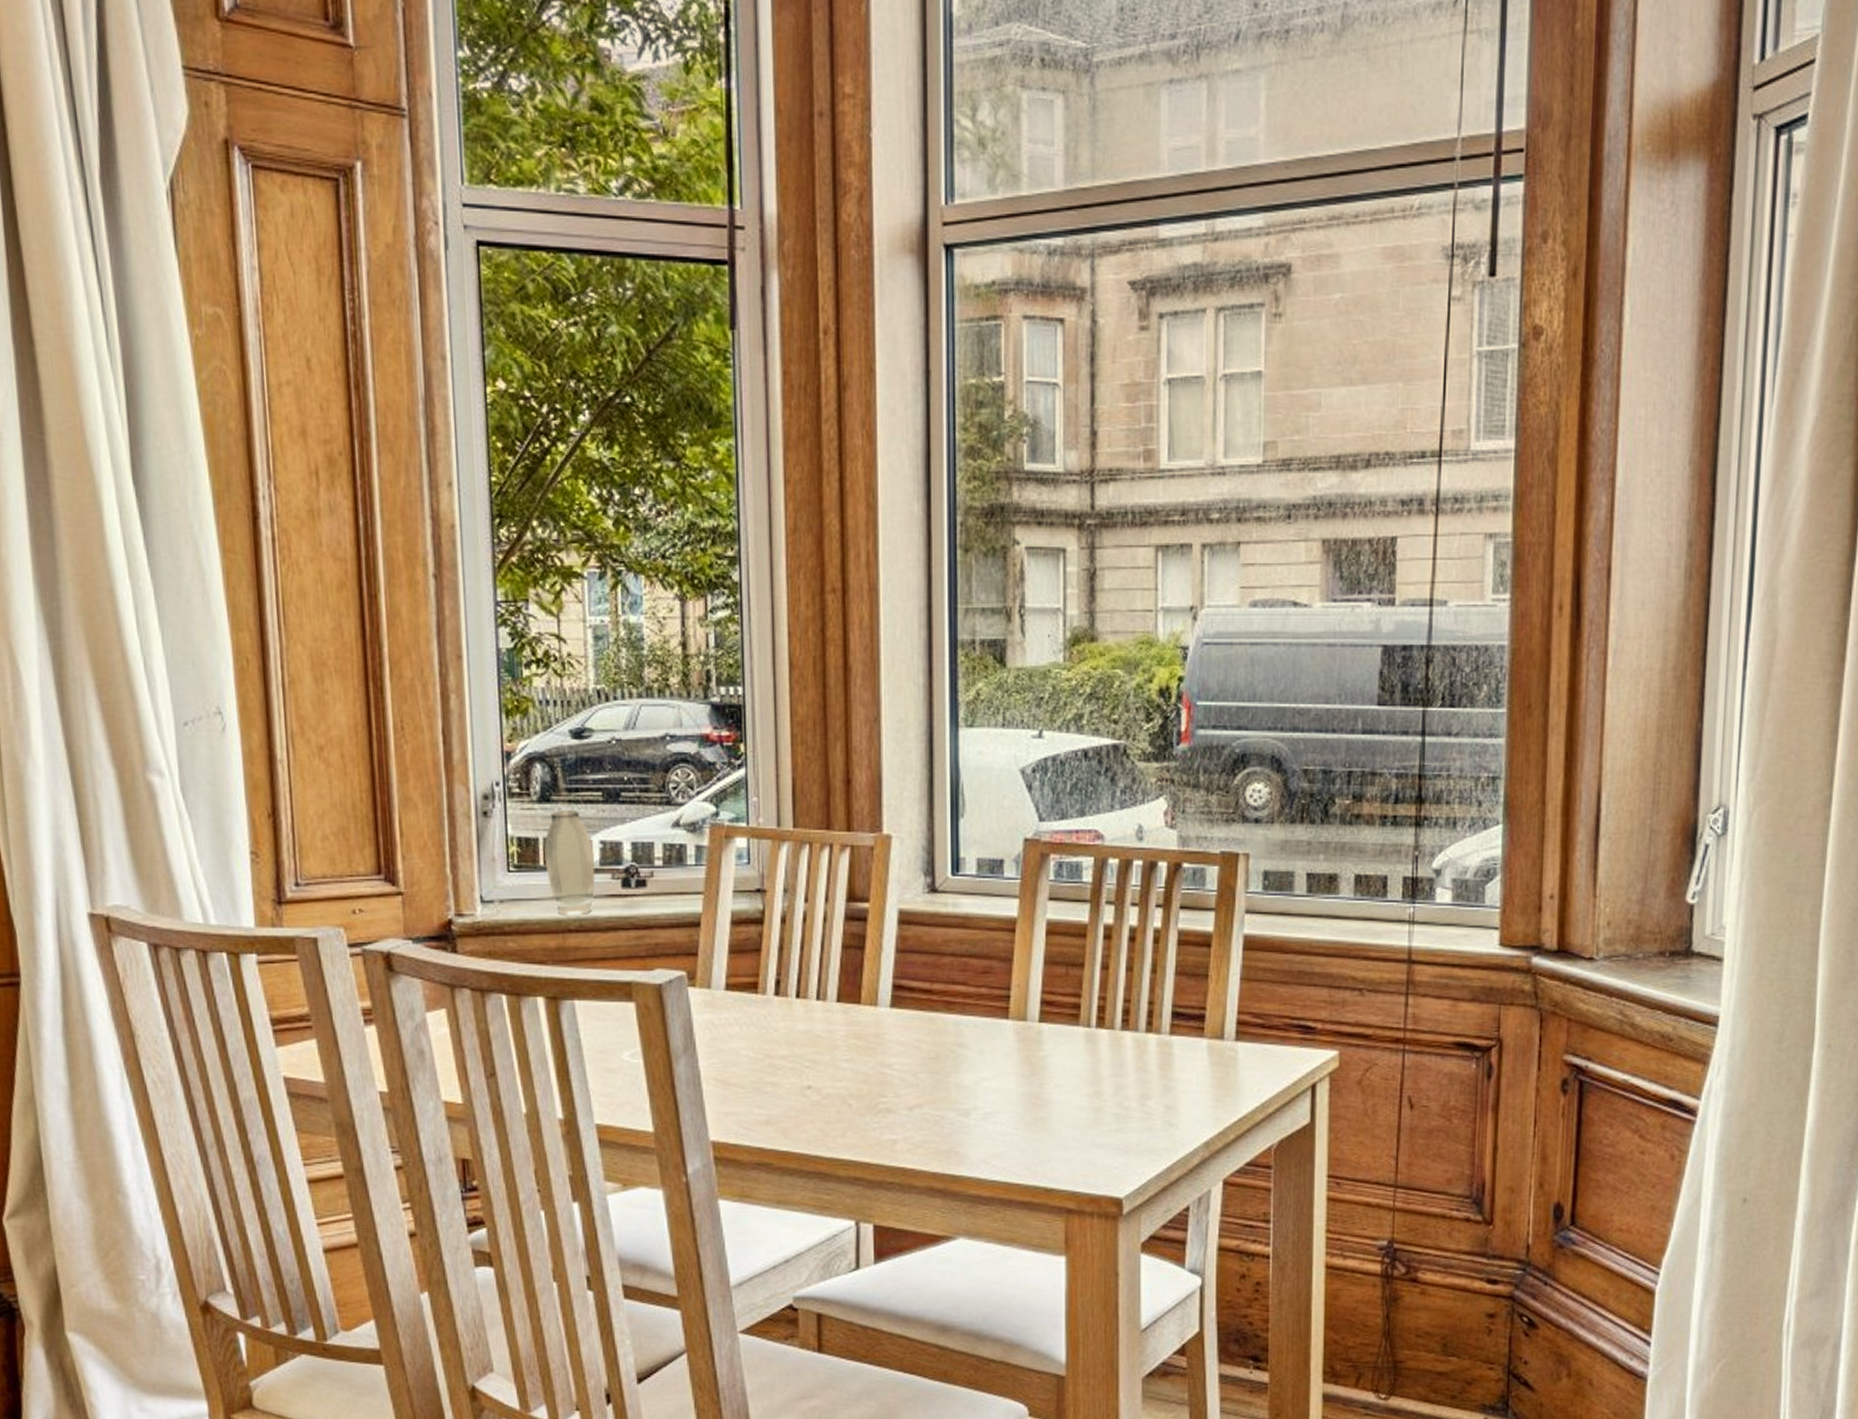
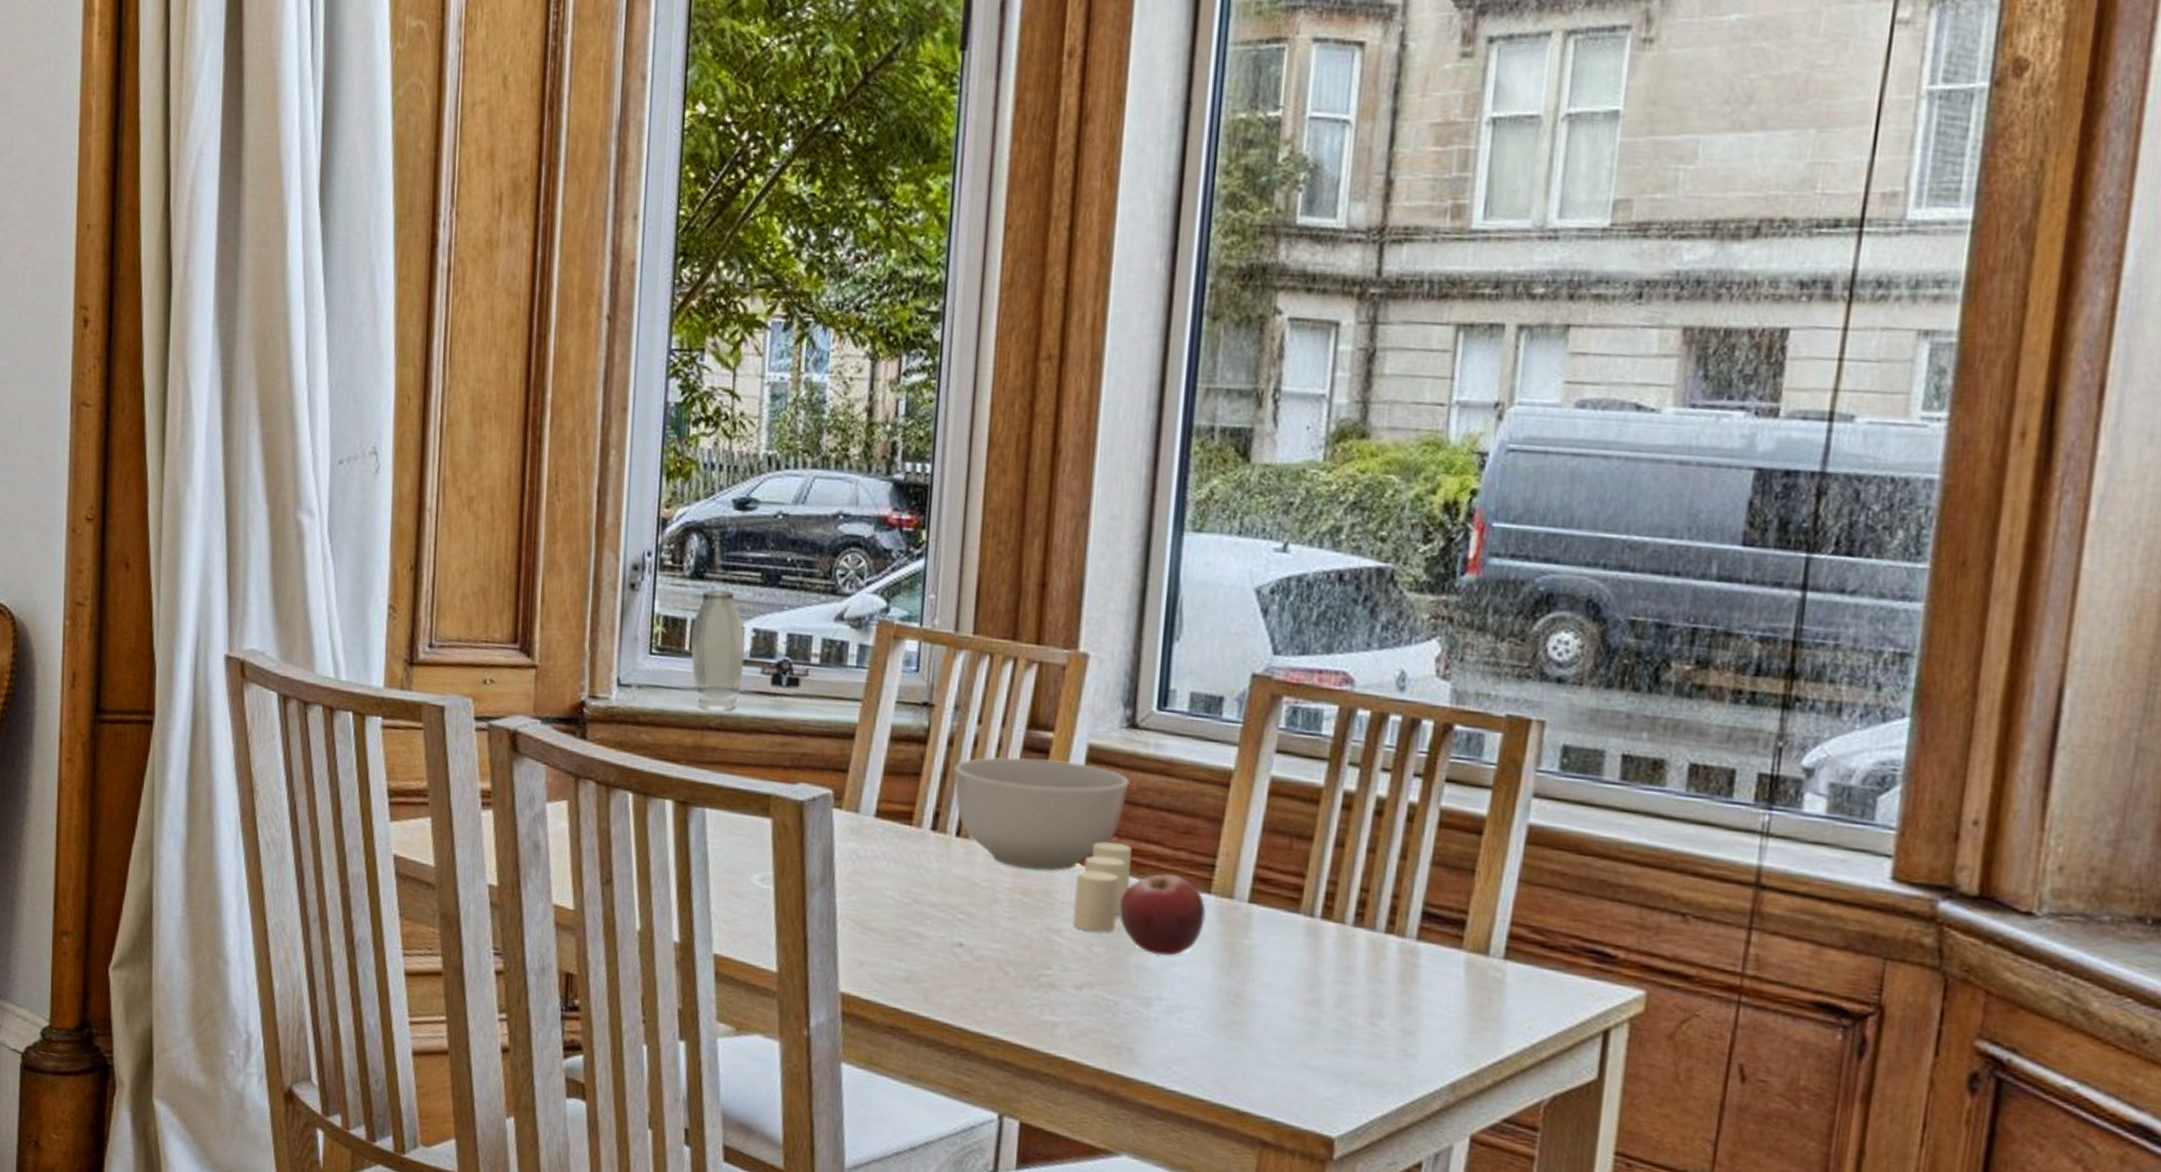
bowl: none [789,926,935,1019] -> present [954,756,1130,871]
candle: none [900,987,943,1061] -> present [1073,841,1132,932]
fruit: none [936,1007,1006,1073] -> present [1119,873,1206,956]

